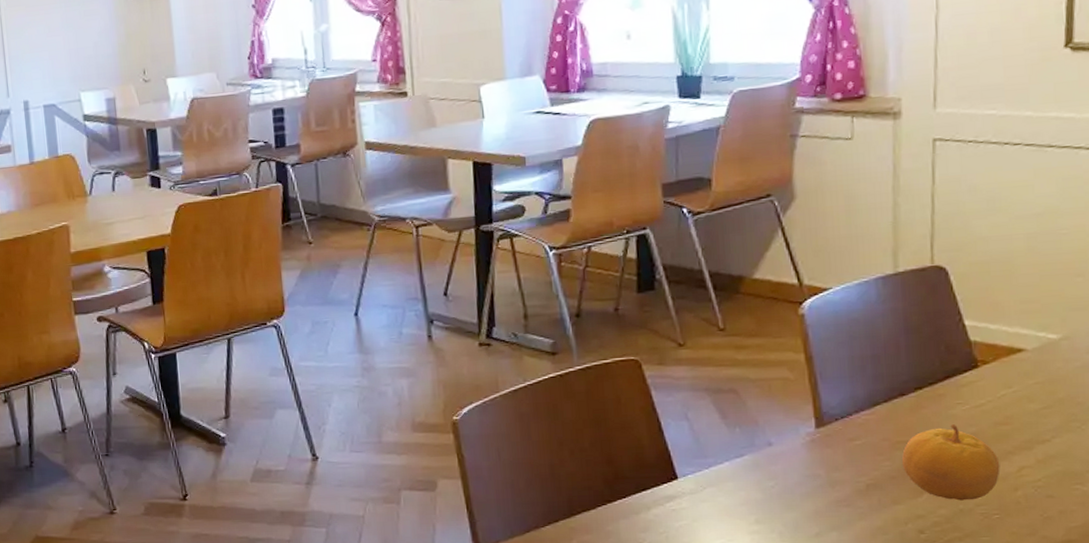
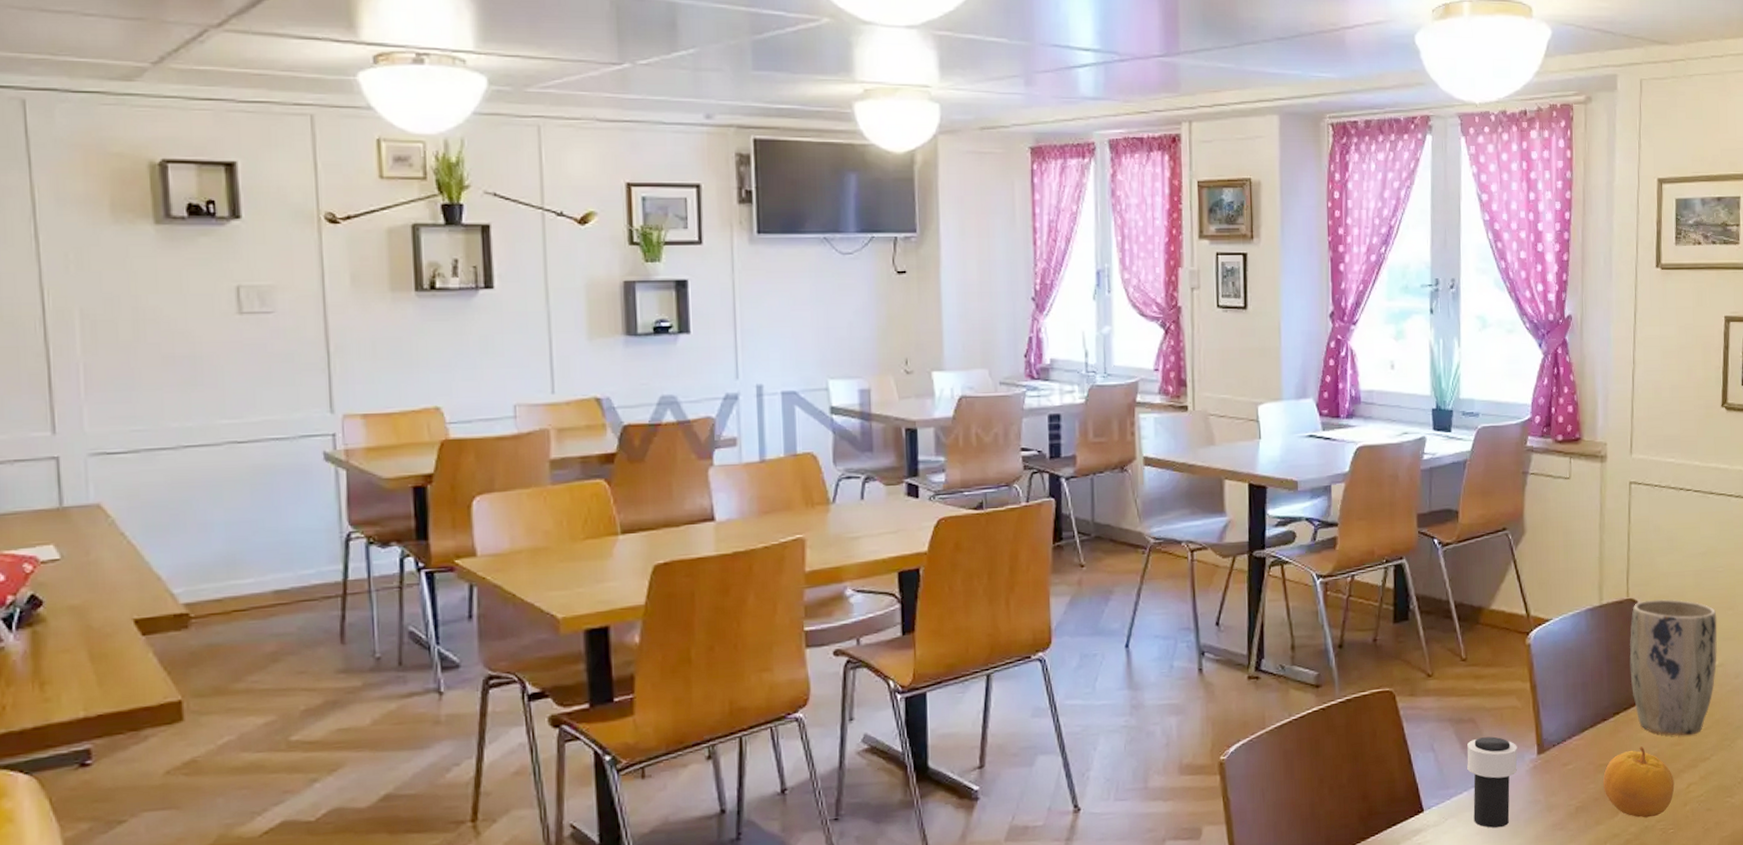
cup: none [728,408,790,500] -> present [1467,736,1518,828]
plant pot: none [935,265,1061,415] -> present [1629,599,1717,736]

